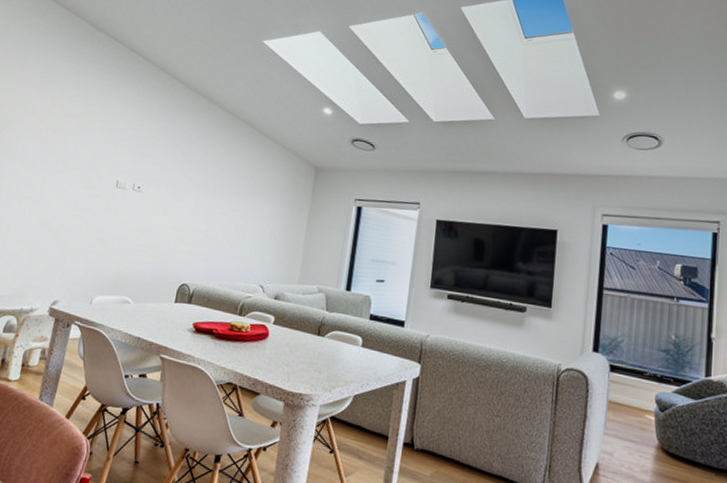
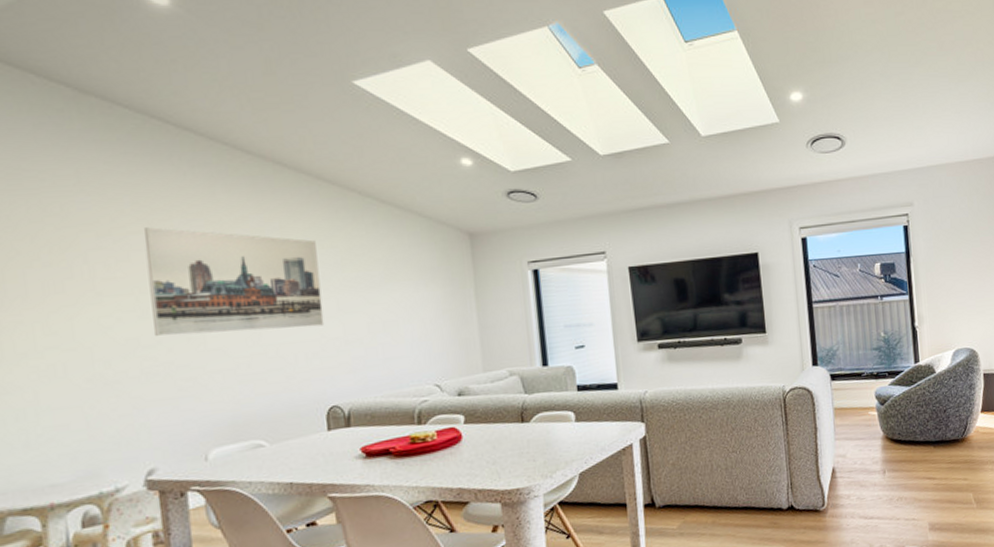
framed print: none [88,125,207,219] -> present [145,227,325,336]

